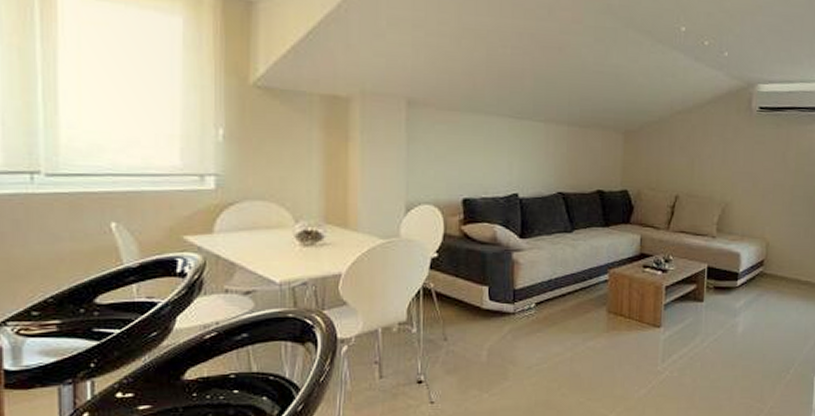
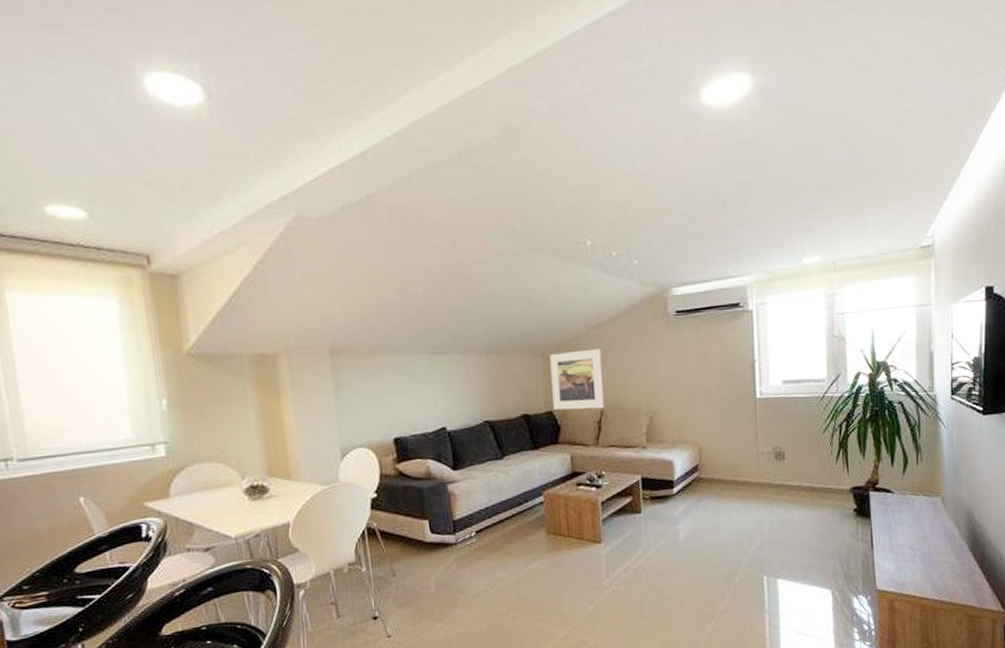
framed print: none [629,133,683,194] -> present [549,348,605,410]

